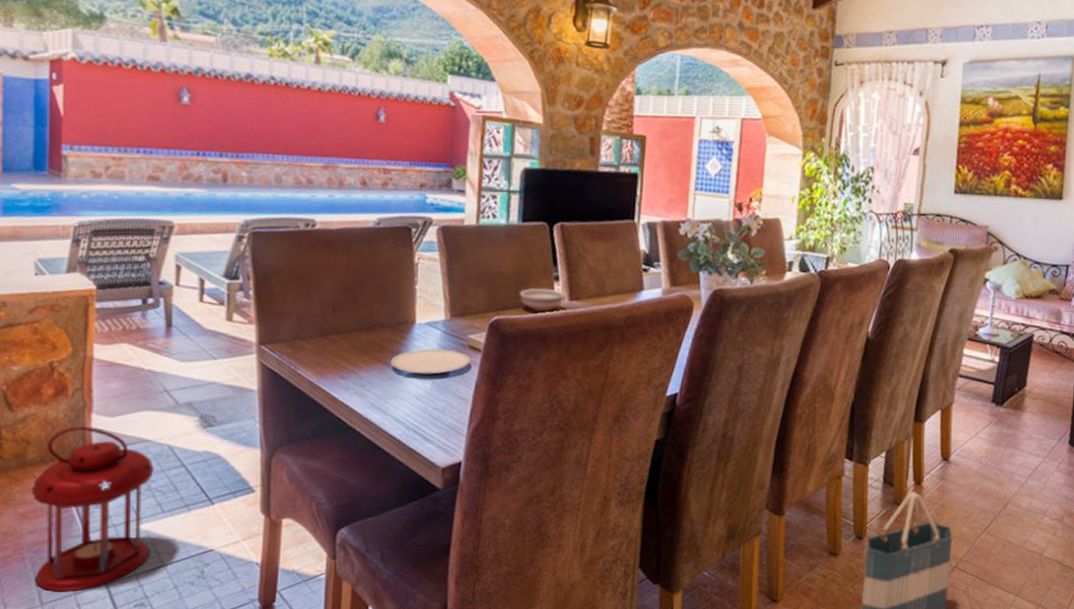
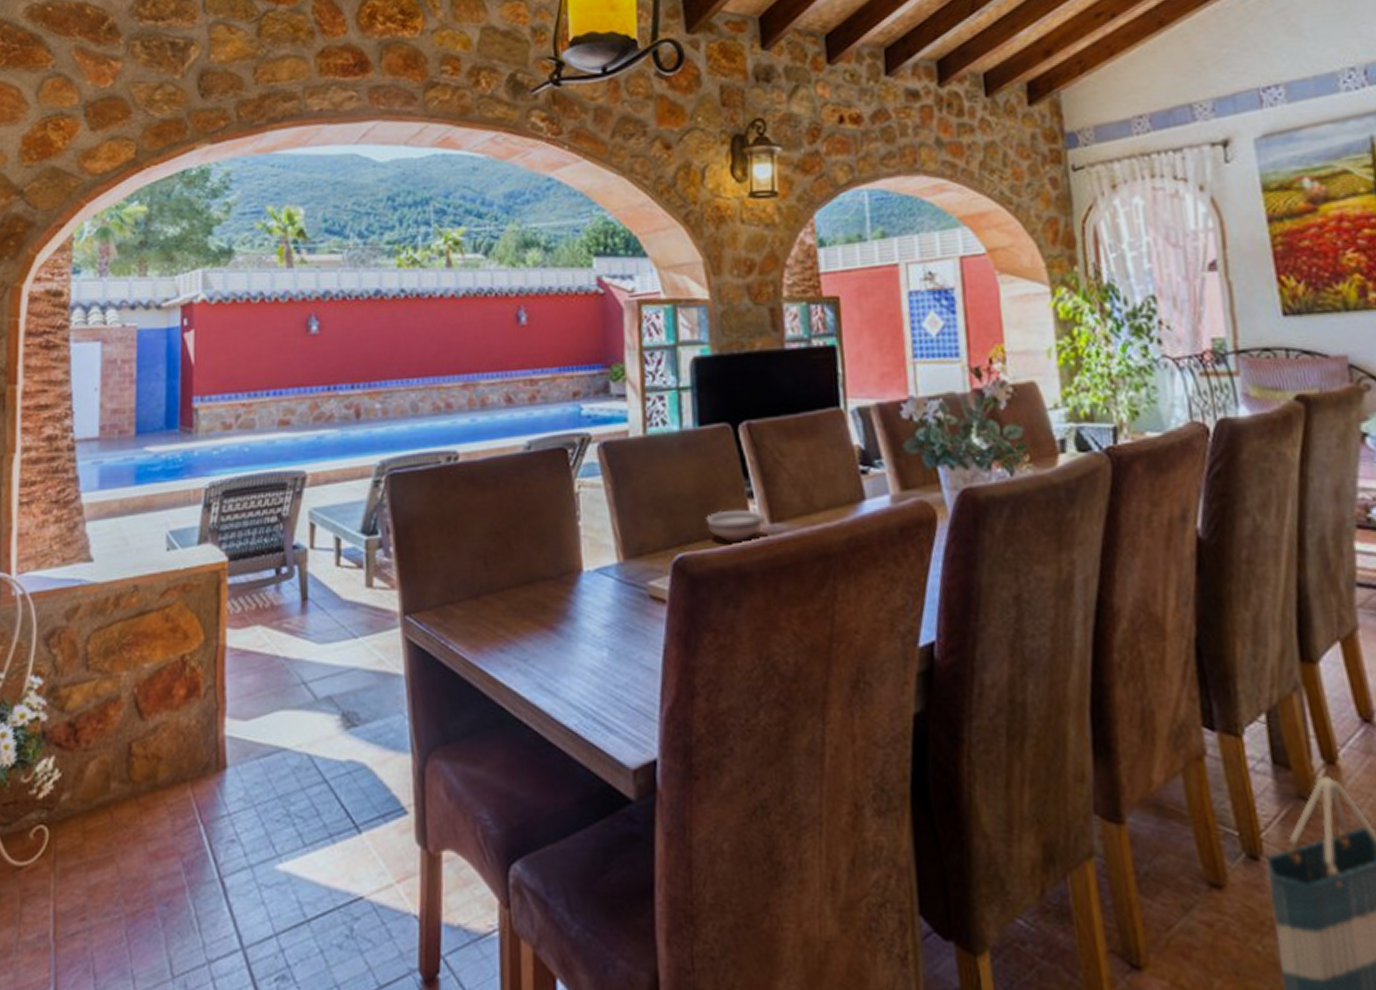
lantern: present [30,426,154,592] -> none [161,735,293,960]
plate: present [390,348,471,375] -> none [556,603,654,639]

